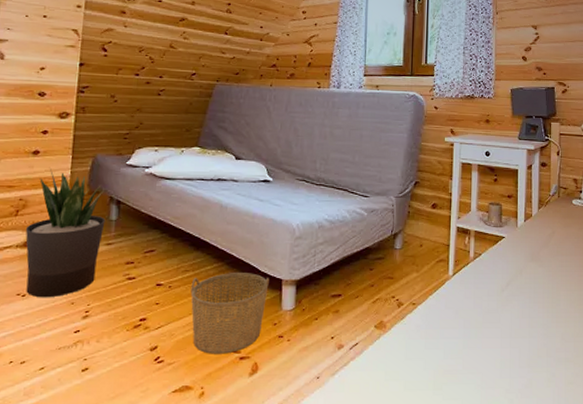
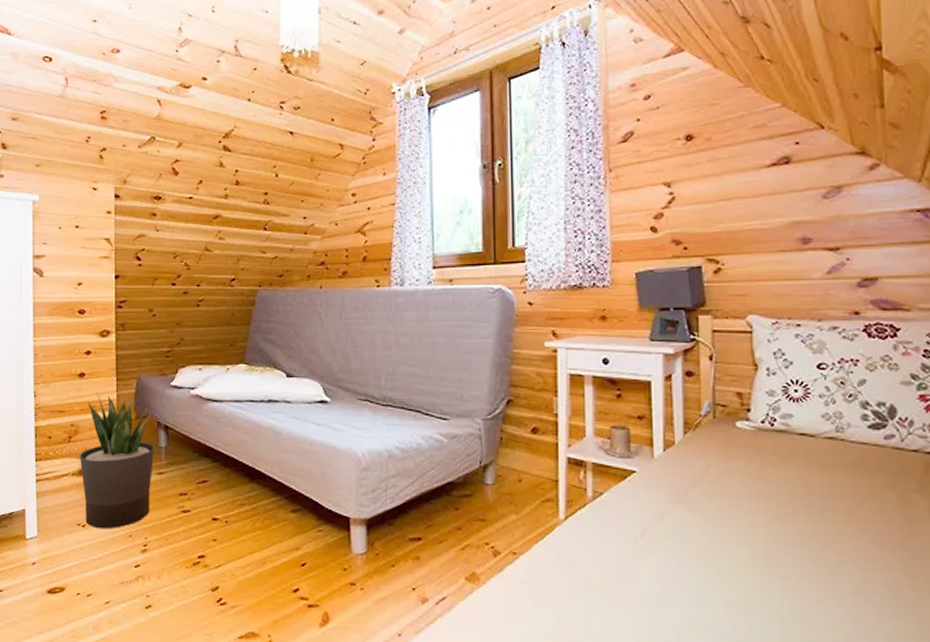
basket: present [190,273,269,354] -> none [249,508,335,600]

